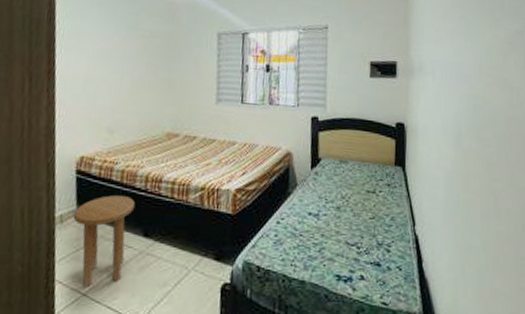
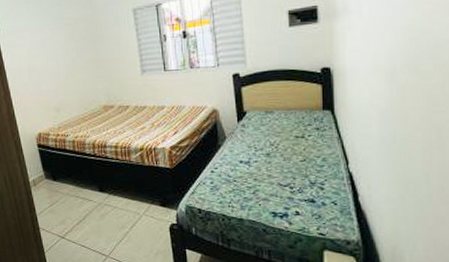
side table: present [73,195,136,288] -> none [42,161,89,232]

